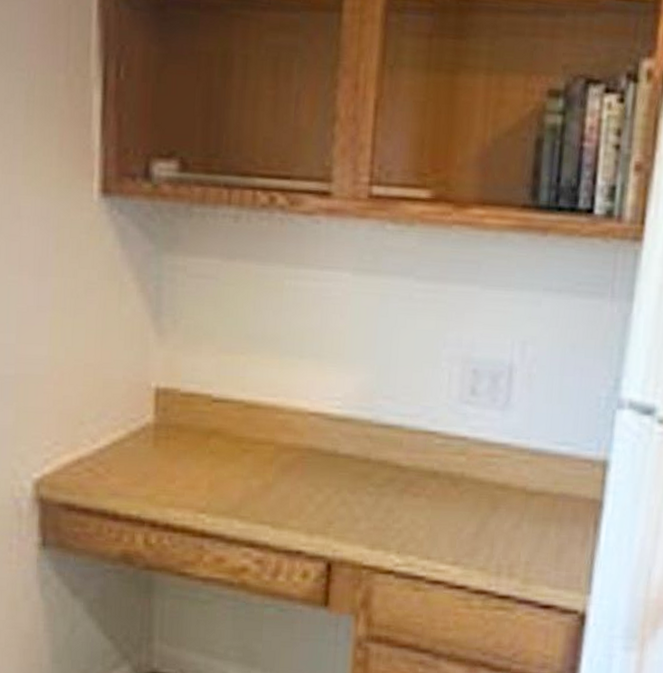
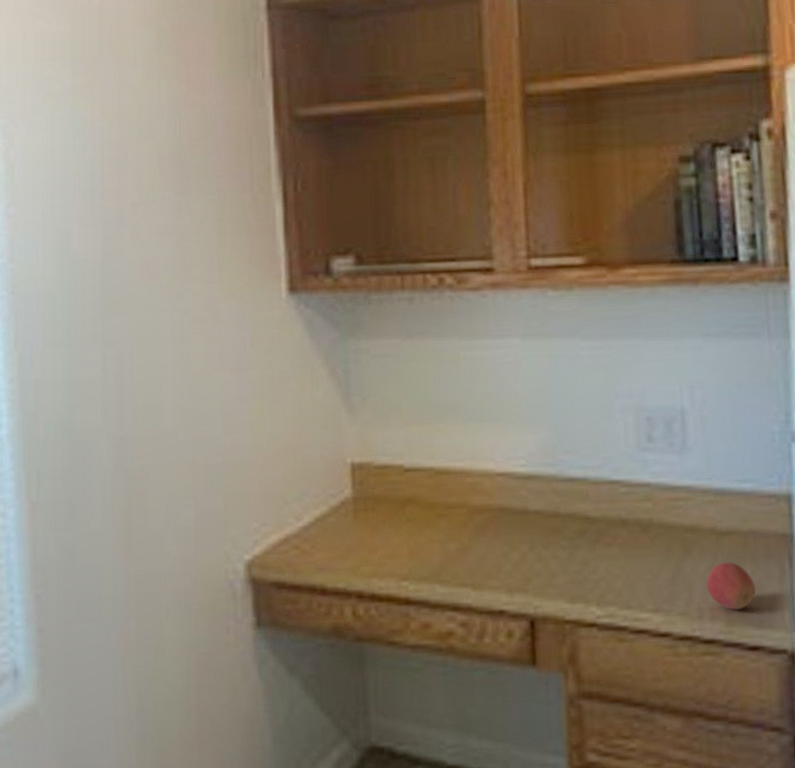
apple: none [508,522,557,570] -> present [706,562,756,611]

